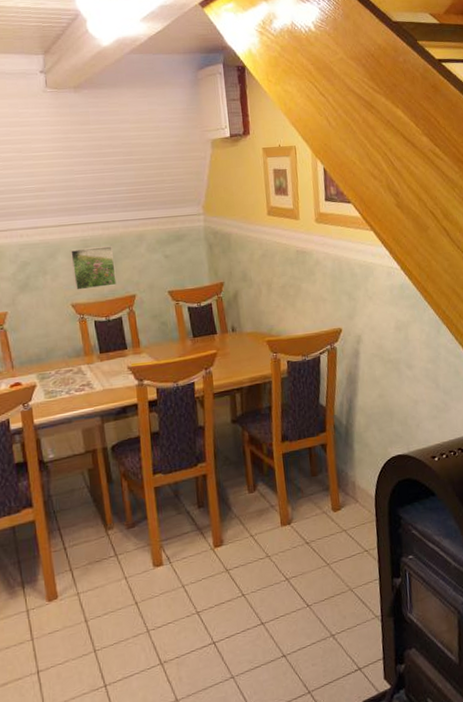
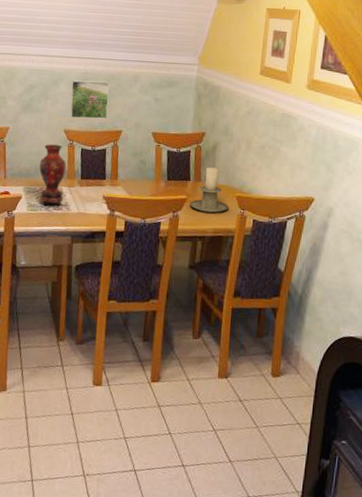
vase: none [50,321,85,391] -> present [39,144,66,207]
candle holder: none [221,315,261,363] -> present [189,166,229,213]

